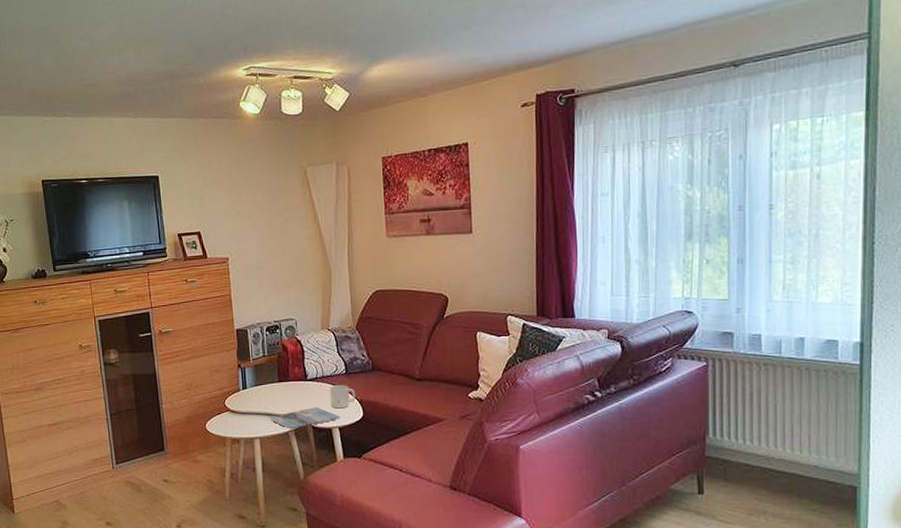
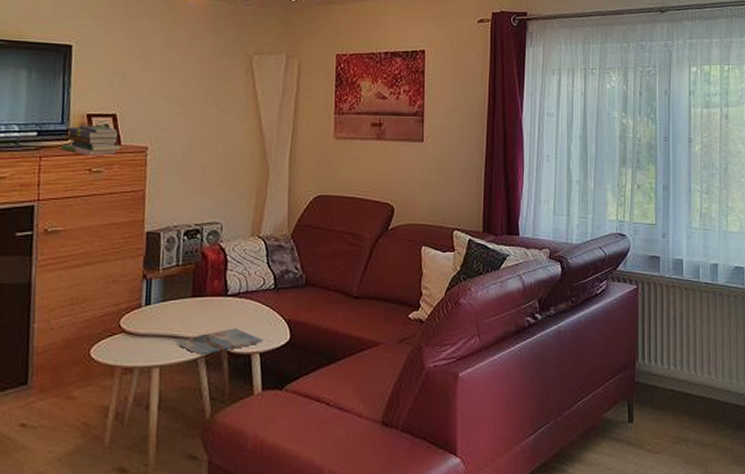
books: none [162,242,207,269] -> present [61,125,120,156]
mug: present [329,385,356,409] -> none [252,302,284,330]

